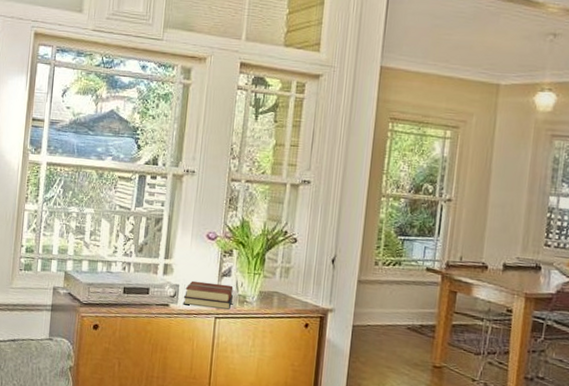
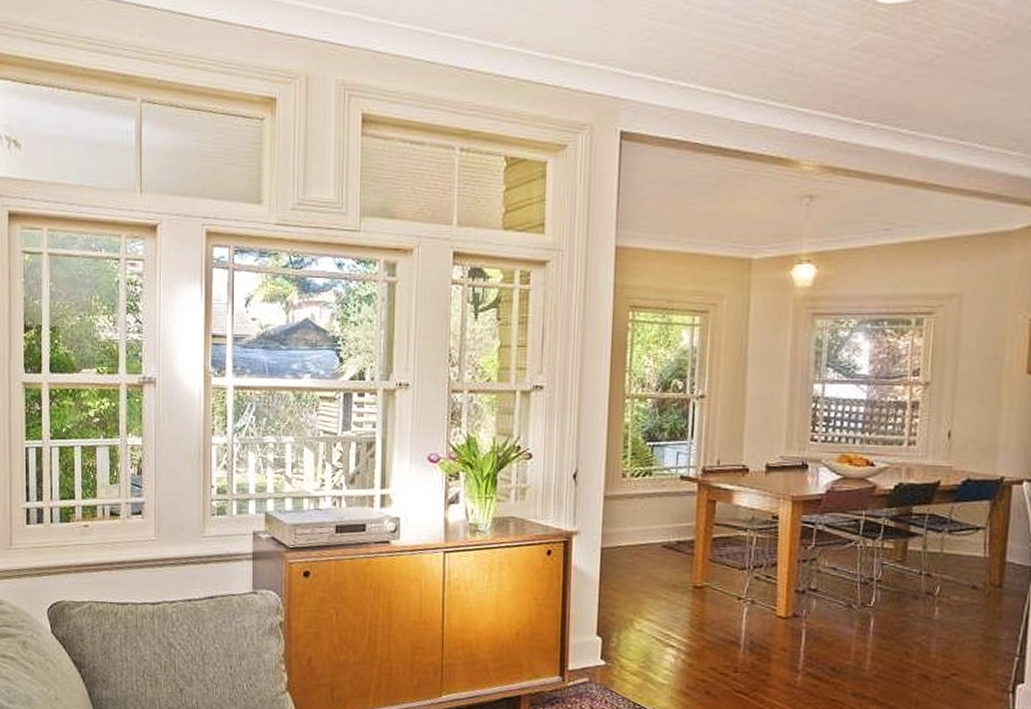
books: present [182,280,234,311] -> none [405,511,464,543]

